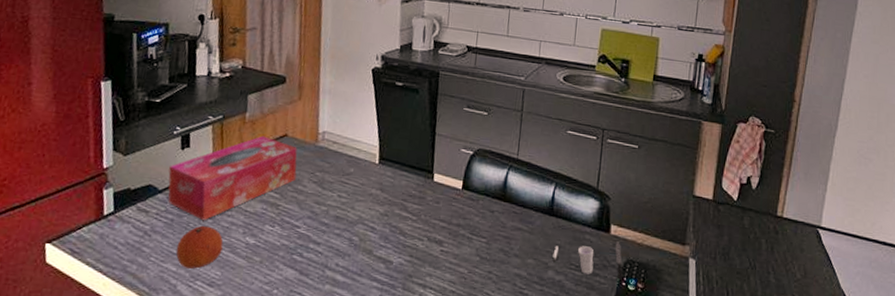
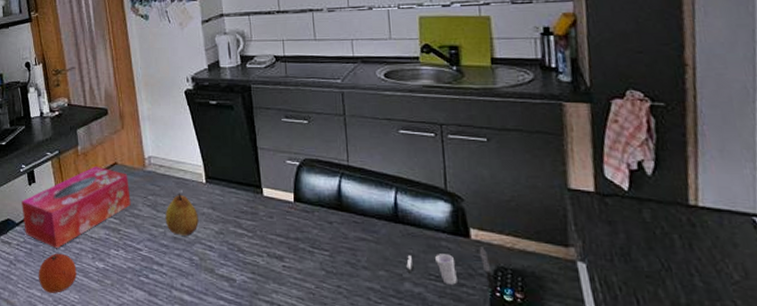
fruit: none [329,171,366,216] -> present [165,193,199,236]

